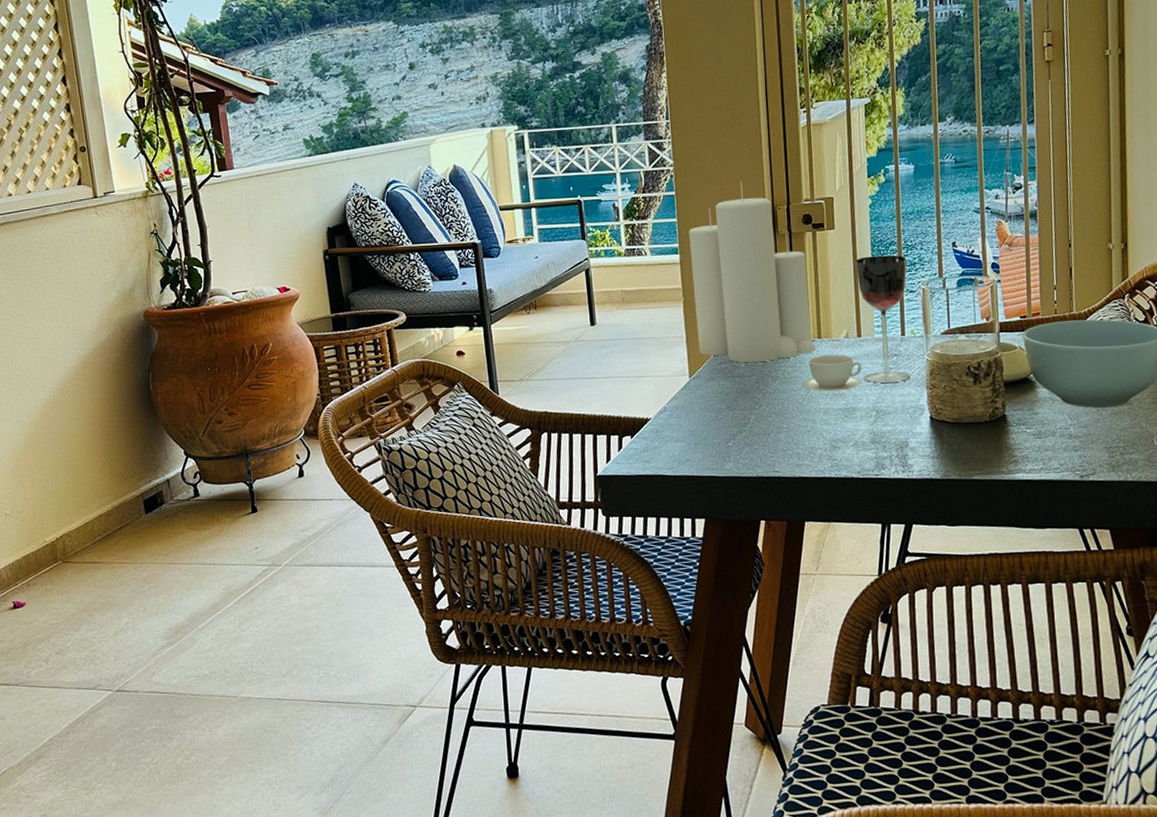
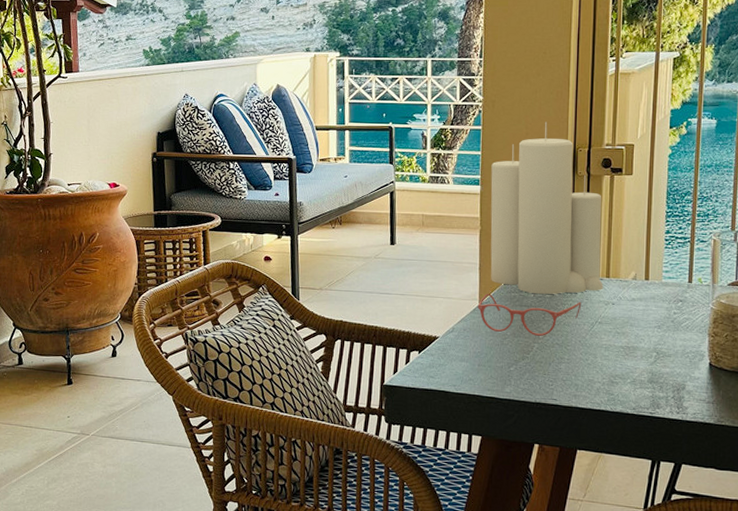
sunglasses: none [688,367,796,407] -> present [477,293,582,336]
teacup: present [802,354,863,392] -> none [587,293,646,330]
wineglass: present [855,255,910,384] -> none [647,204,701,327]

